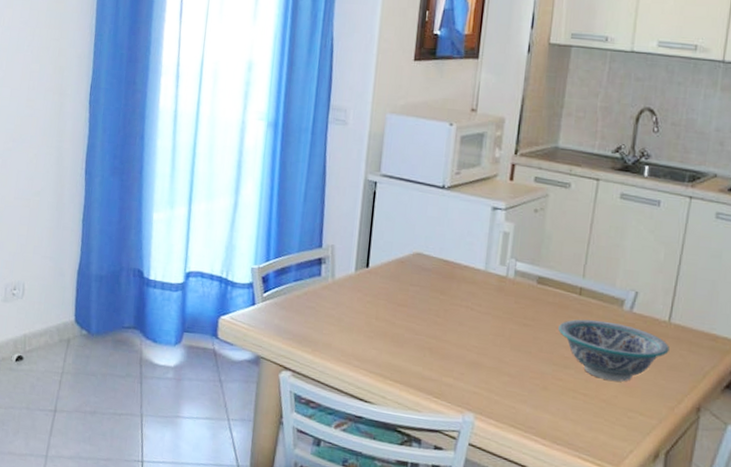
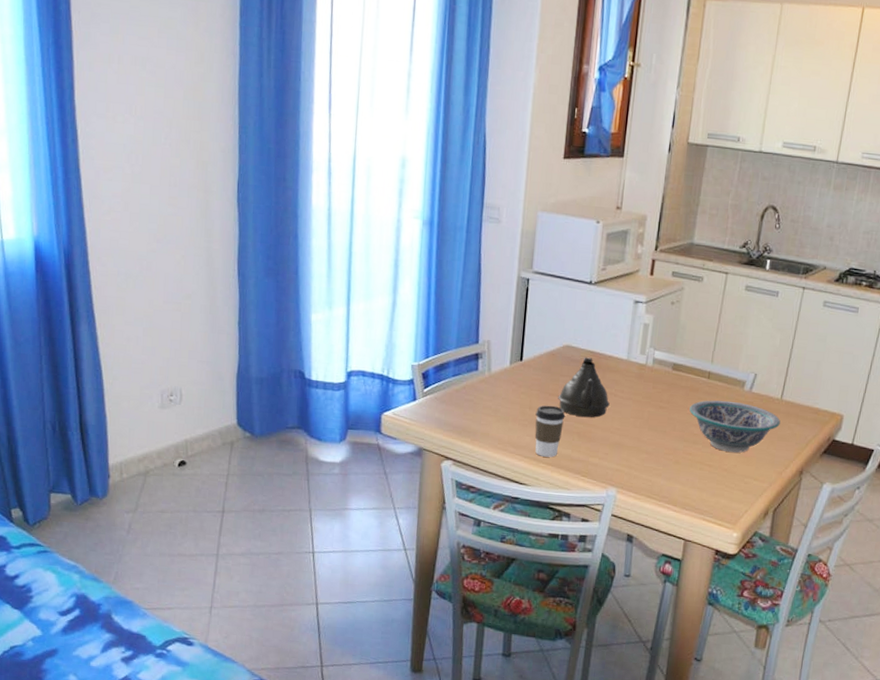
coffee cup: none [381,316,416,374] -> present [534,405,566,457]
teapot: none [407,266,466,333] -> present [558,357,610,418]

